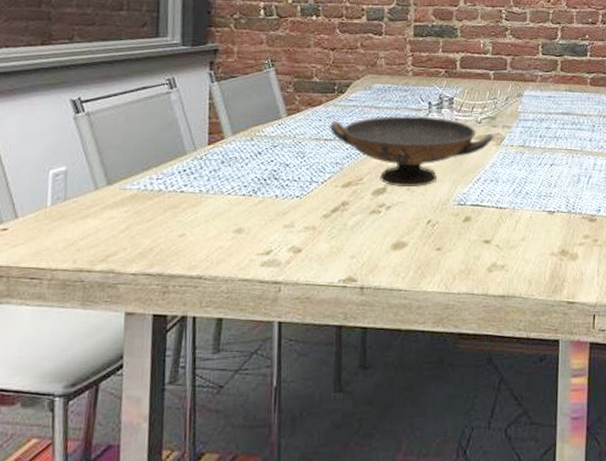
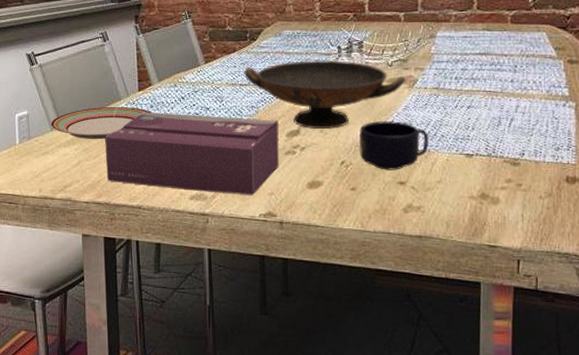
plate: none [94,162,223,199] -> present [50,106,152,139]
tissue box: none [162,168,364,260] -> present [105,112,279,196]
mug: none [446,179,513,229] -> present [359,121,428,170]

